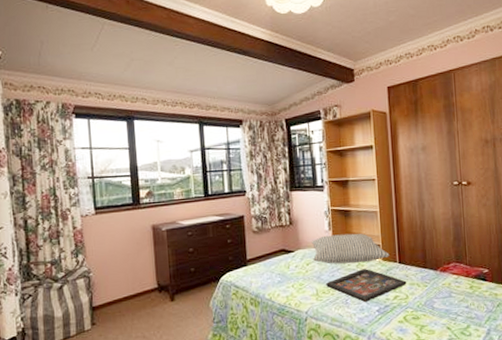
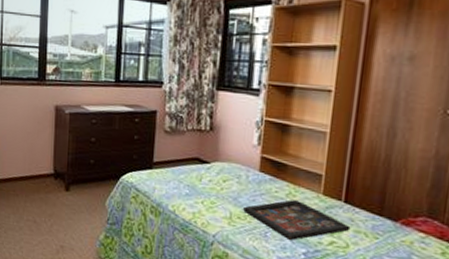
pillow: present [311,233,390,264] -> none [232,150,333,193]

